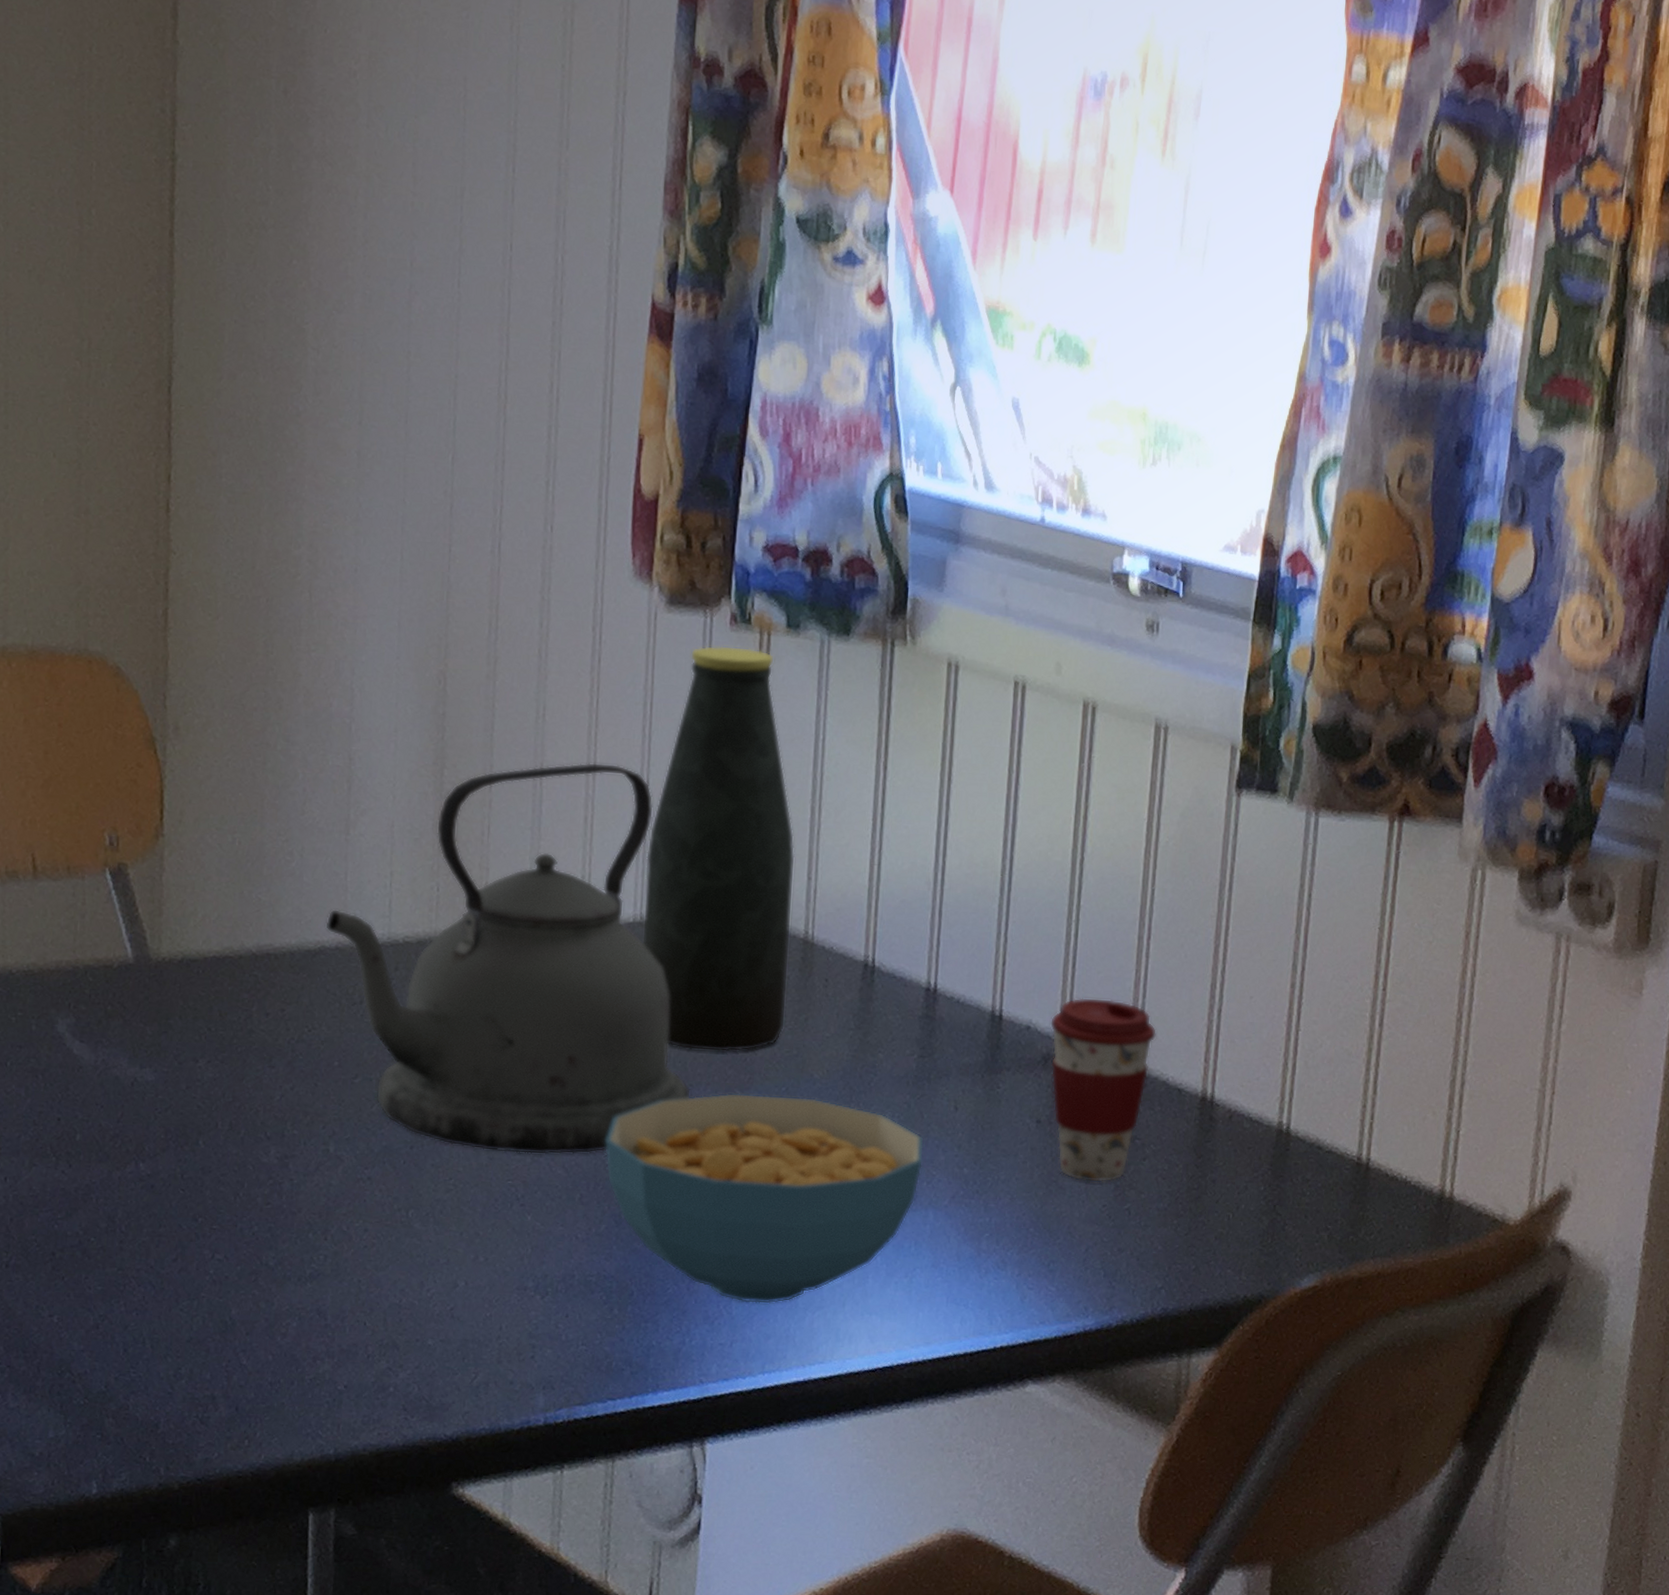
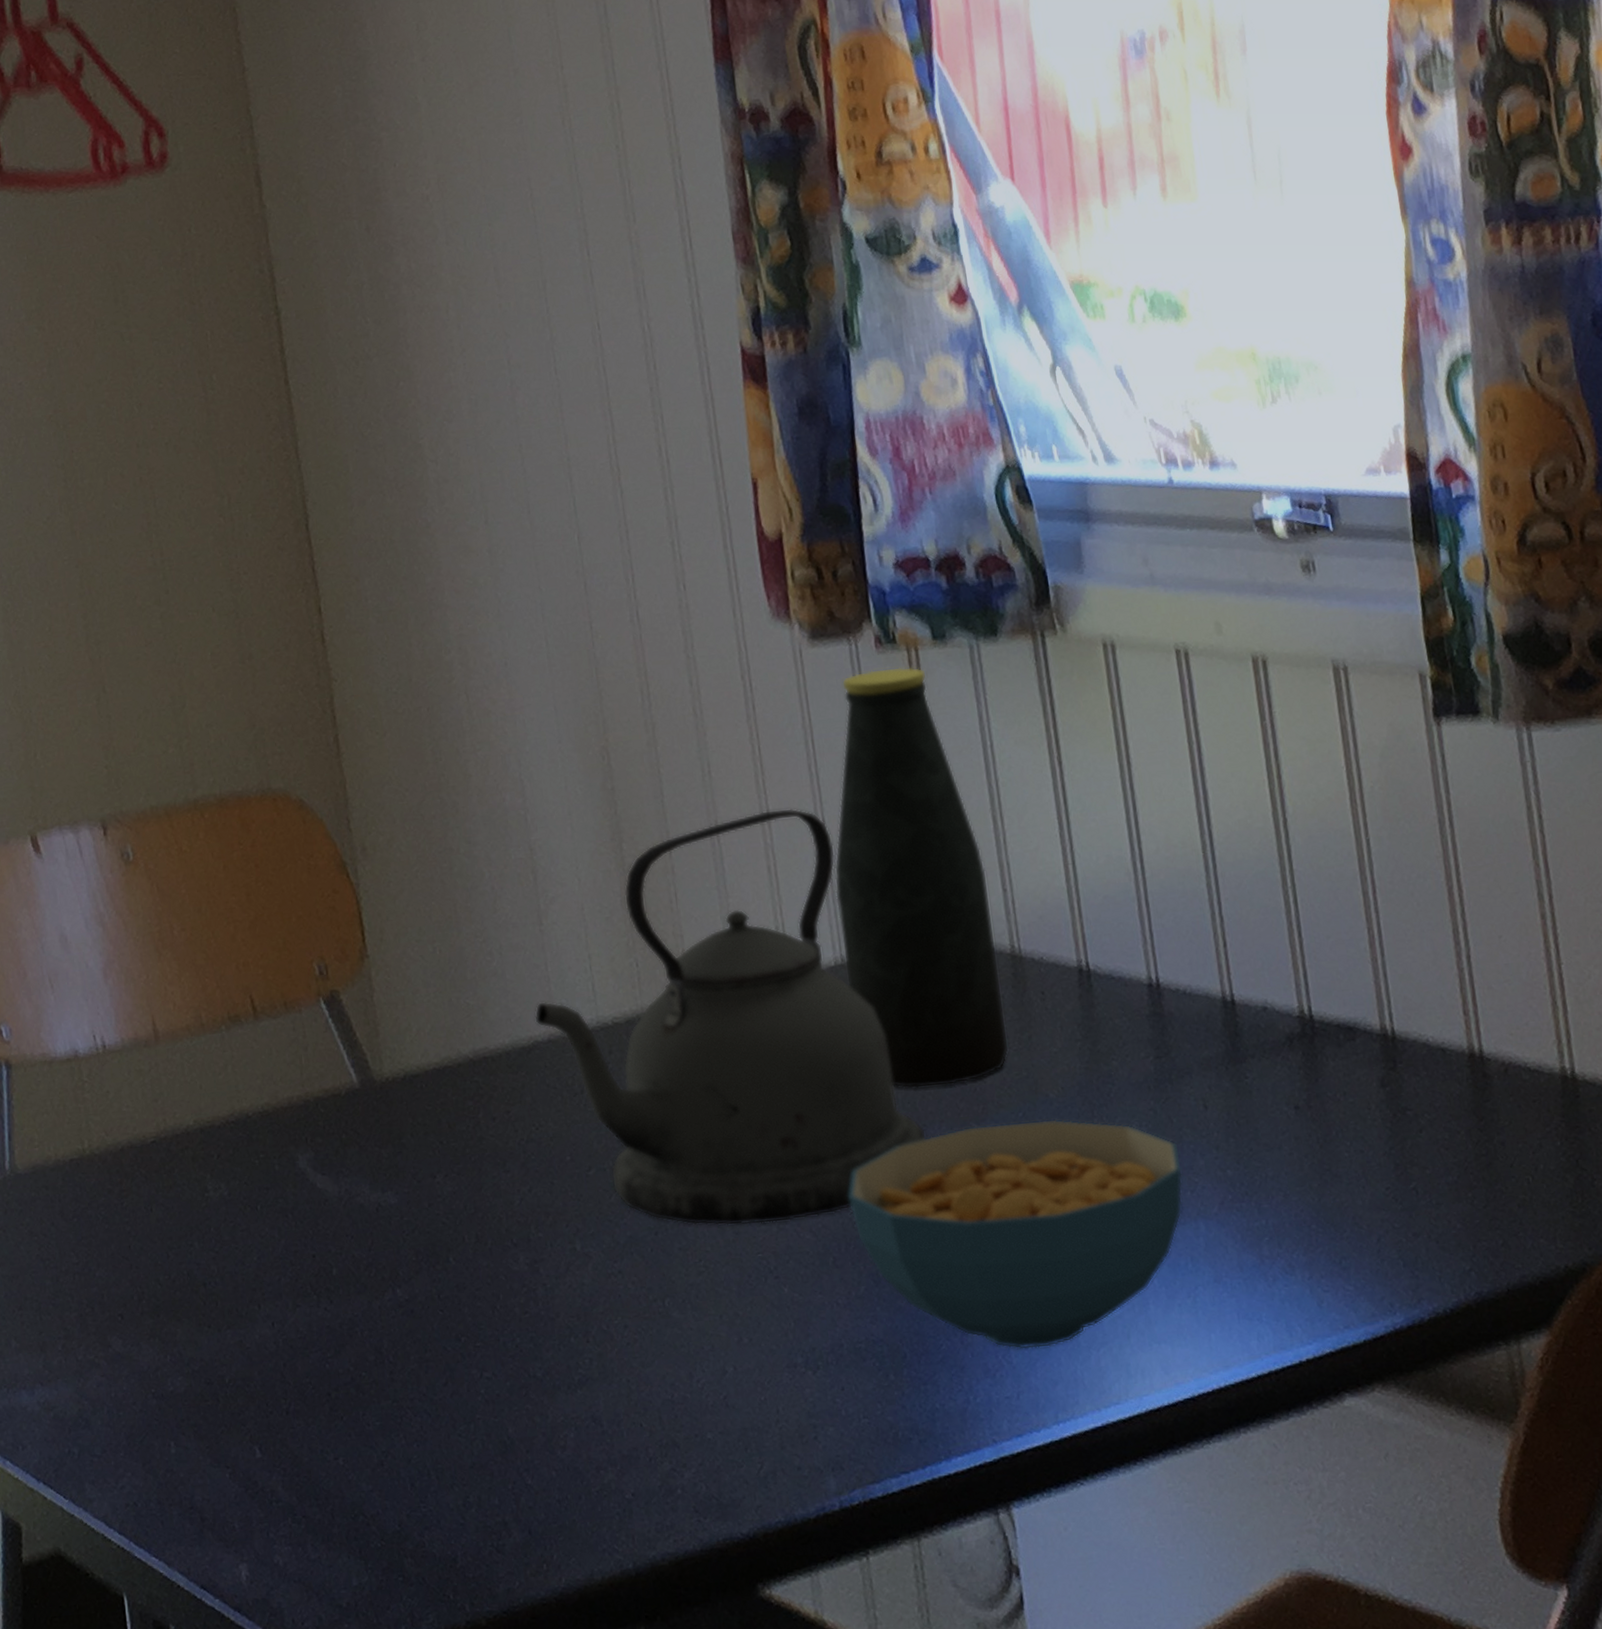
coffee cup: present [1049,997,1157,1182] -> none [1286,963,1406,1165]

